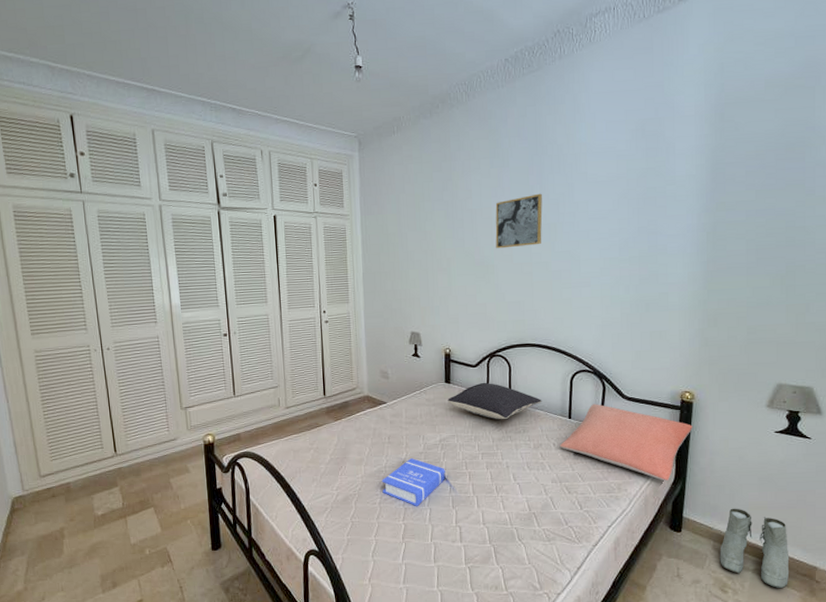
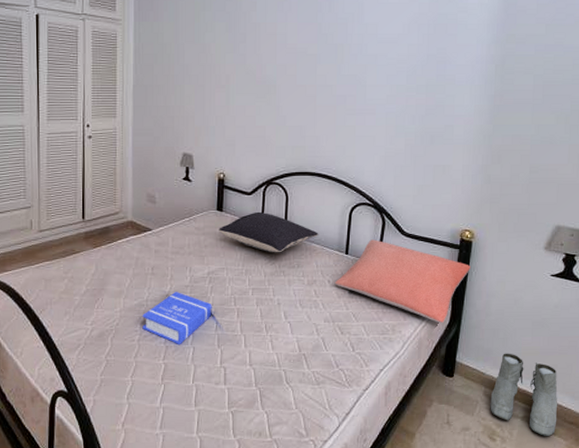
wall art: present [495,193,543,249] -> none [279,11,330,68]

